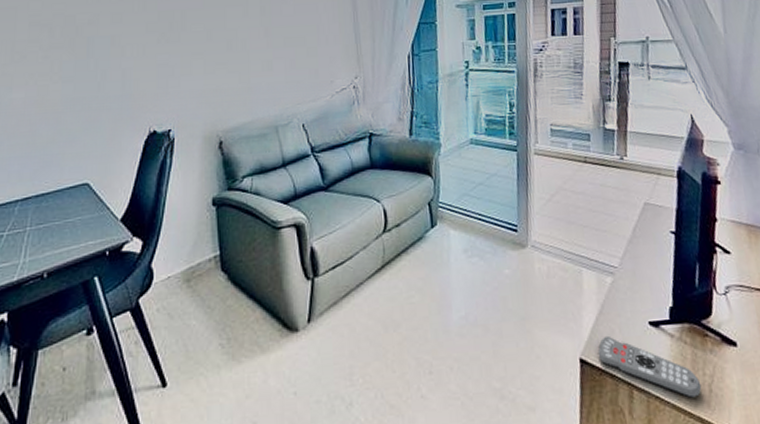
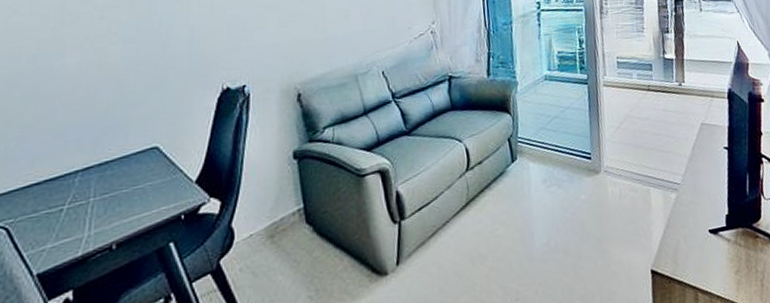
remote control: present [598,335,702,398] -> none [666,246,755,294]

